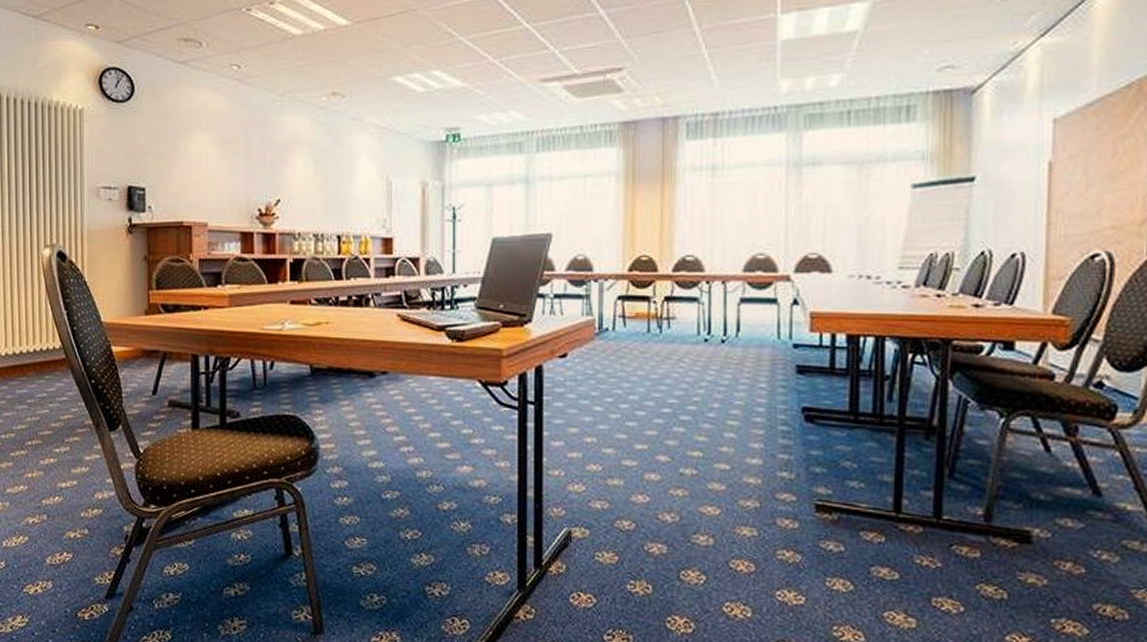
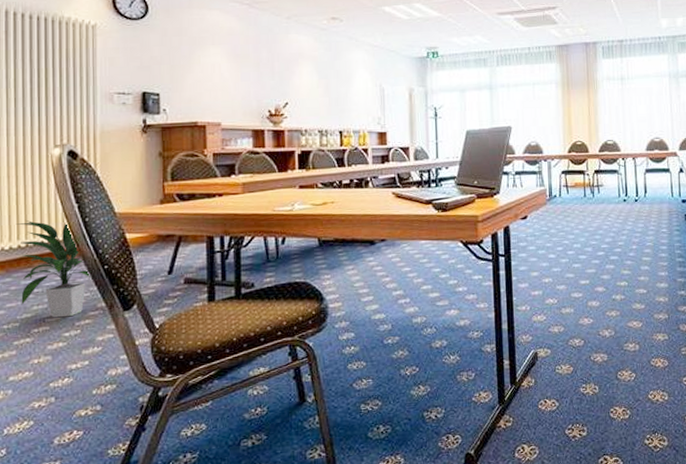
indoor plant: none [11,326,79,432] -> present [16,220,91,318]

